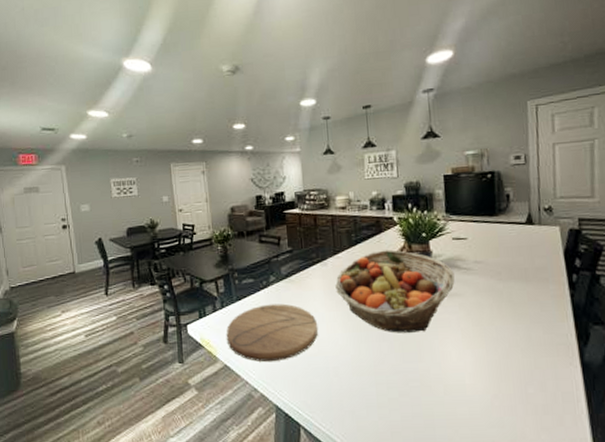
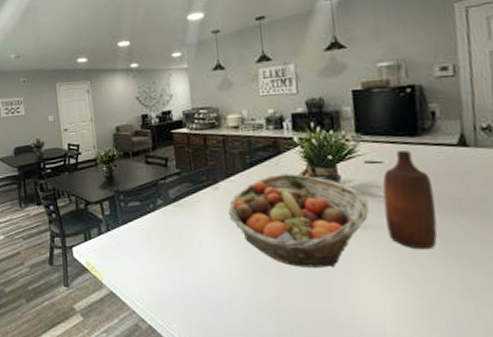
cutting board: present [226,303,318,362] -> none [111,229,210,292]
bottle: none [466,228,508,313] -> present [382,150,438,250]

